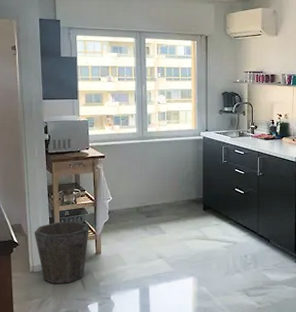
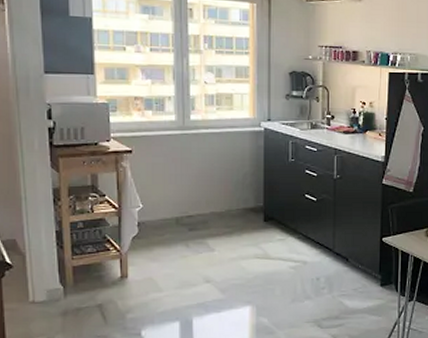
waste bin: present [34,221,89,283] -> none [34,236,111,317]

